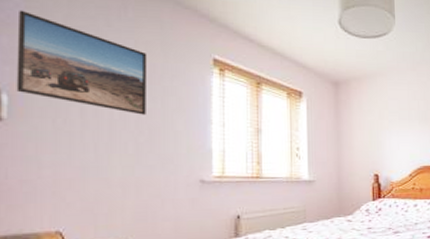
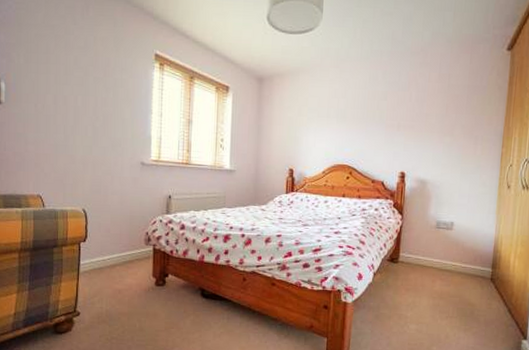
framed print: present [16,10,148,115] -> none [10,11,103,103]

